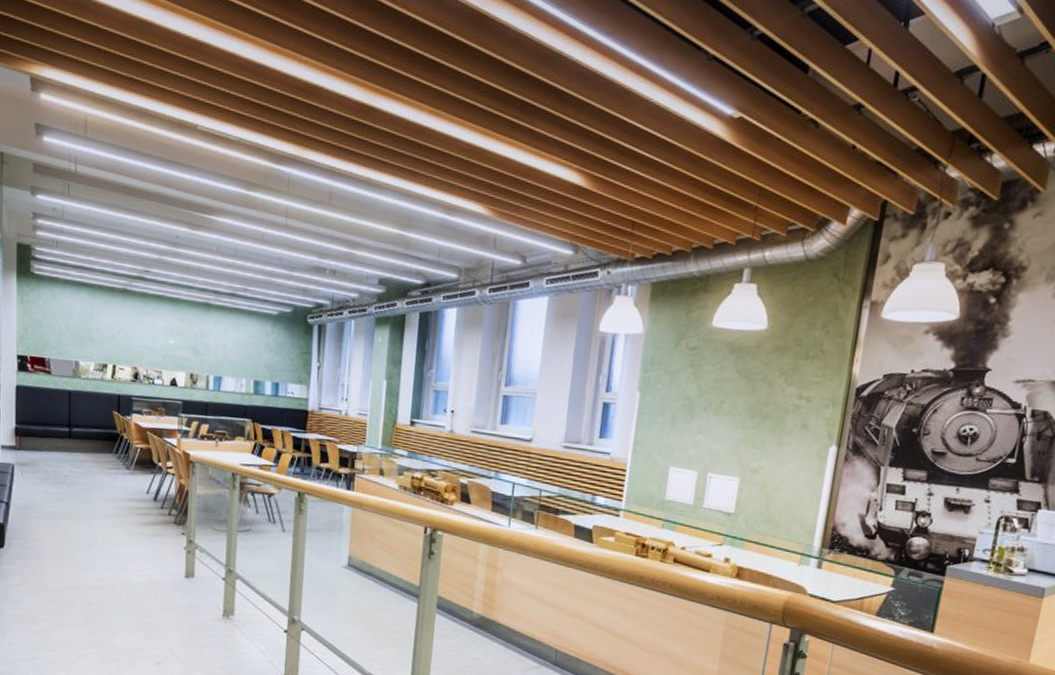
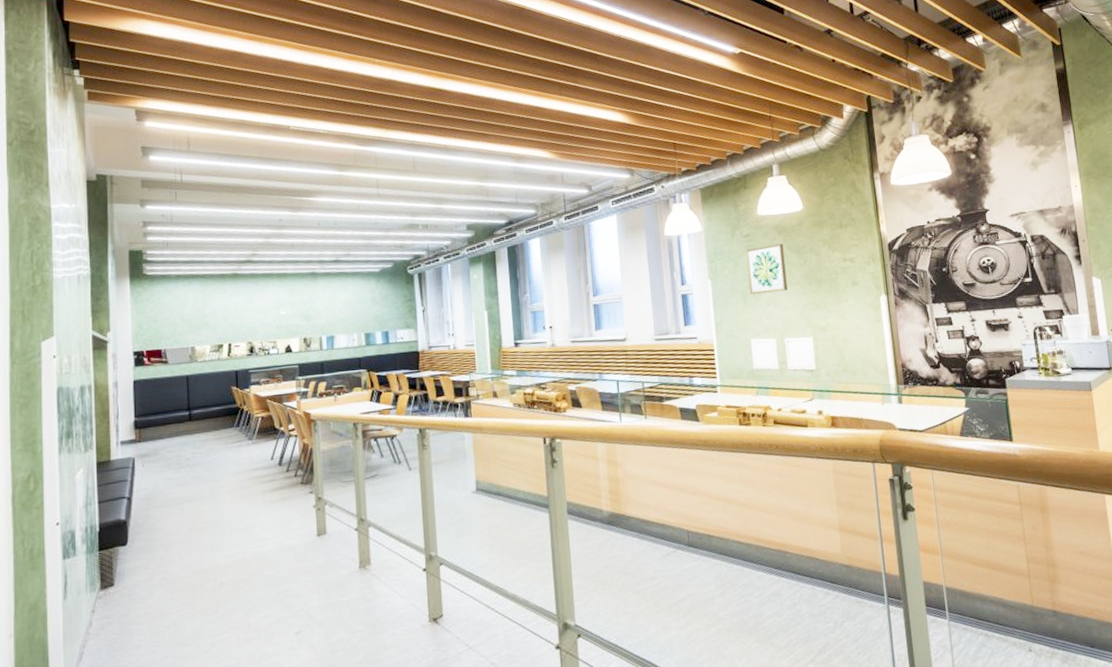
wall art: none [680,364,733,421] -> present [745,243,788,294]

